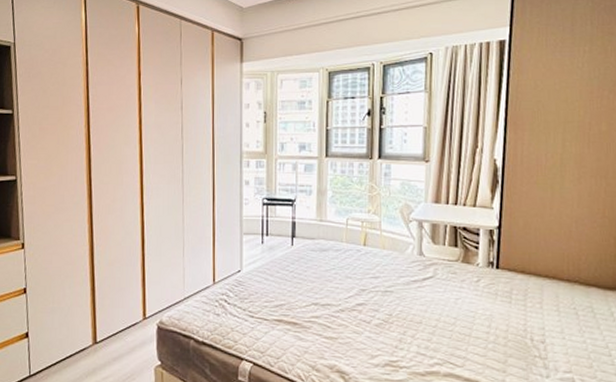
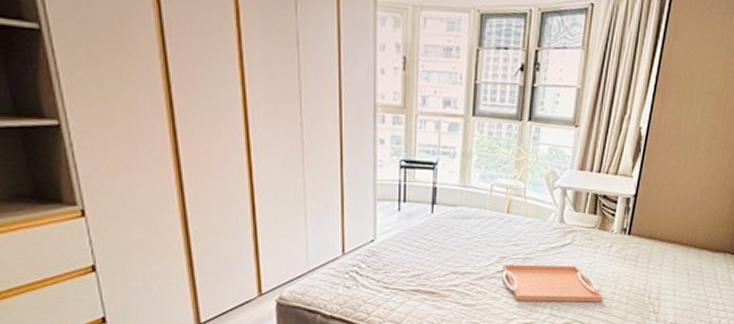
serving tray: none [362,297,476,342] -> present [502,264,603,303]

